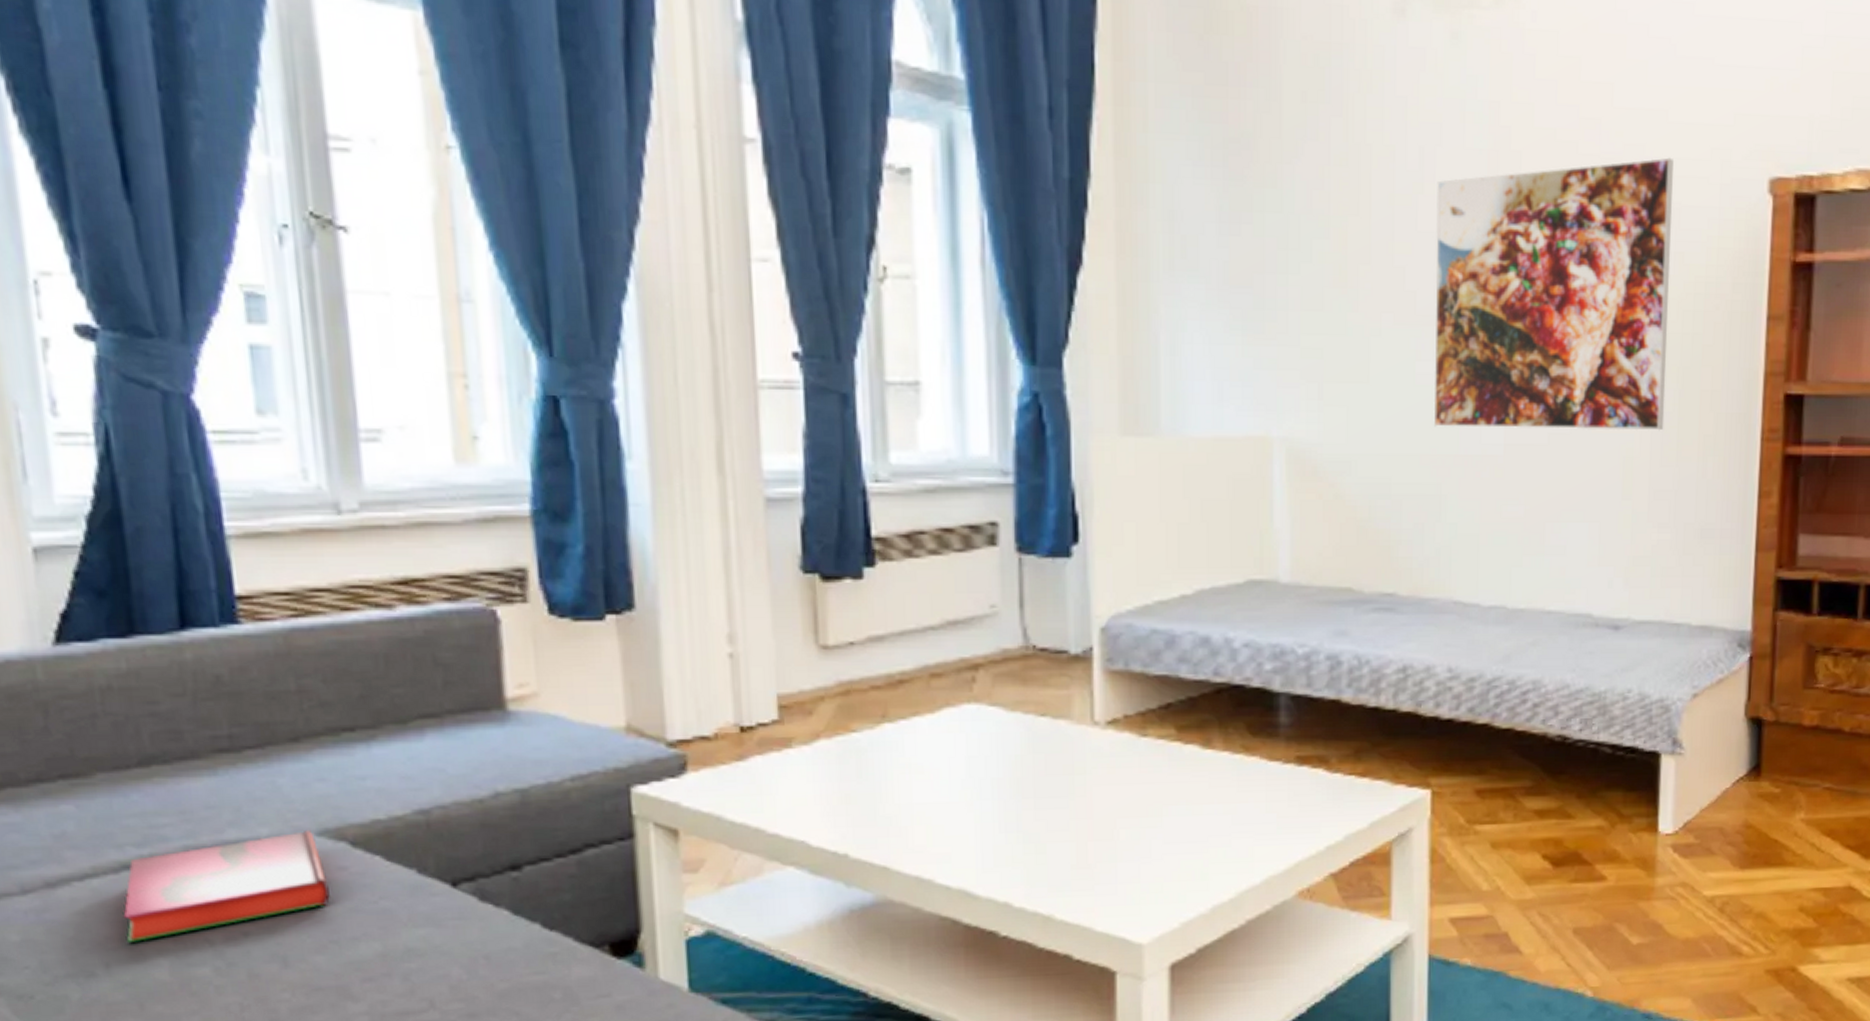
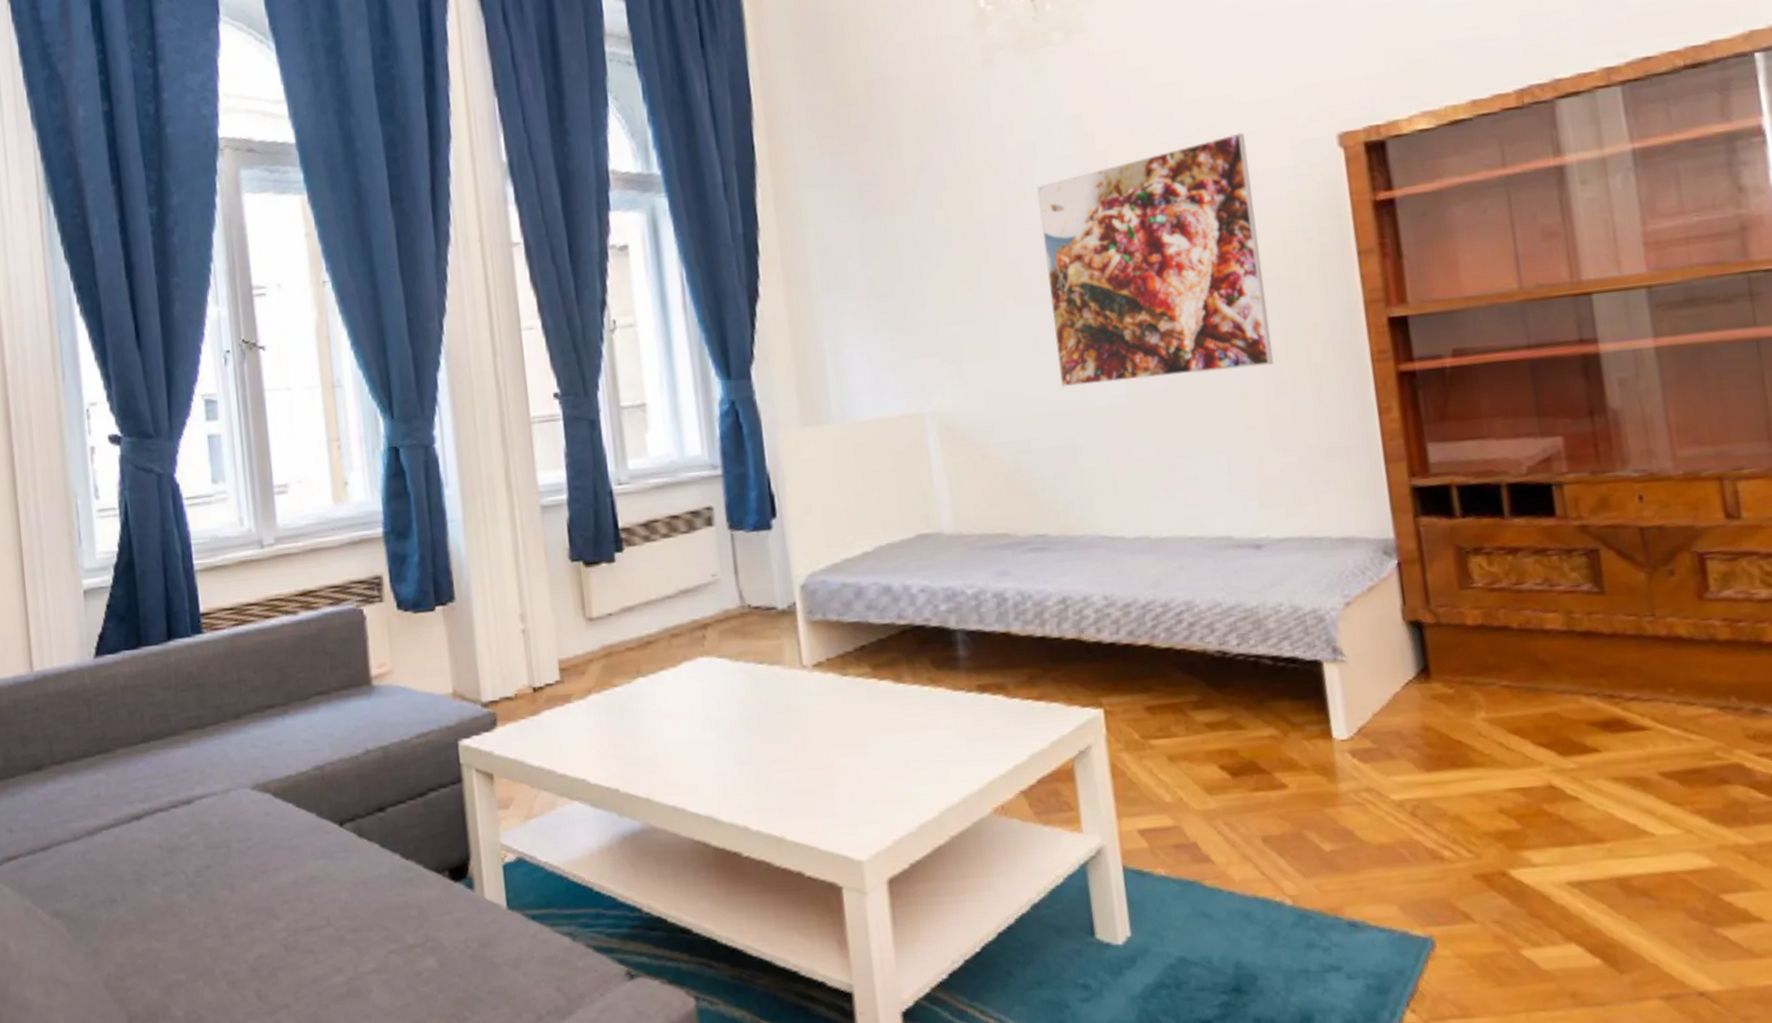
hardback book: present [123,829,330,944] -> none [133,785,260,876]

